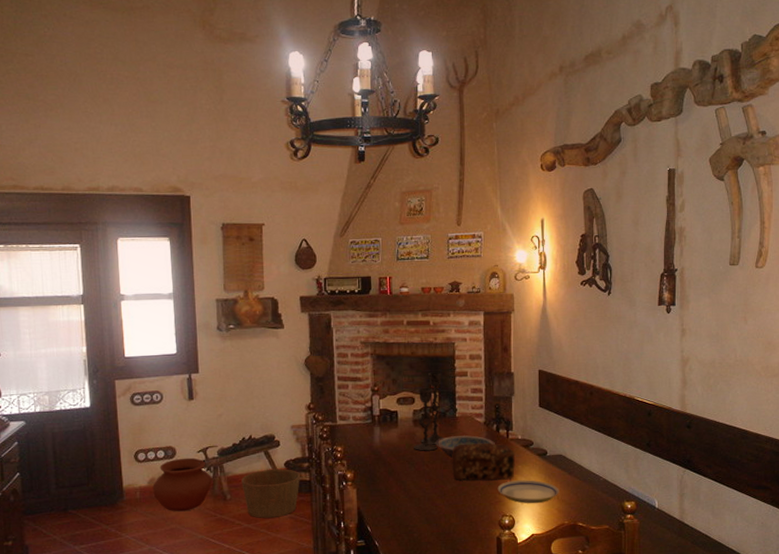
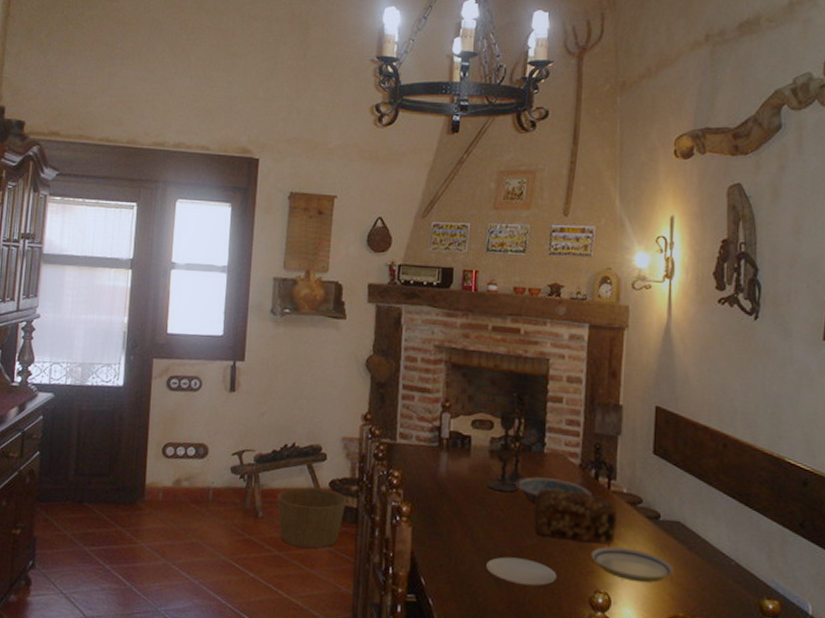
clay pot: present [152,457,212,512] -> none [177,459,244,525]
plate: none [418,499,473,520] -> present [486,556,557,587]

